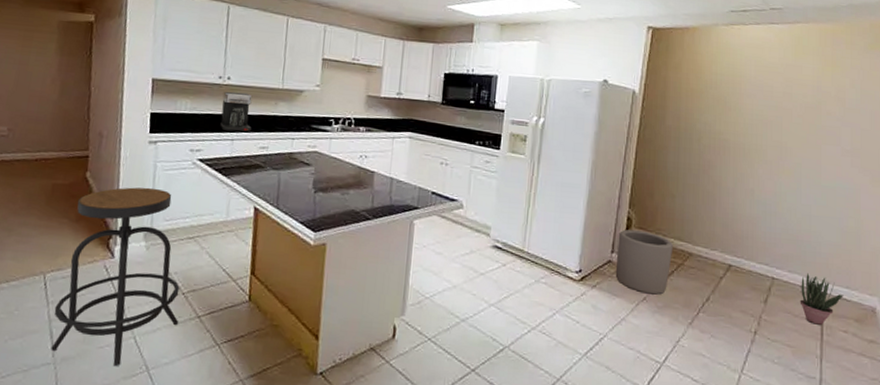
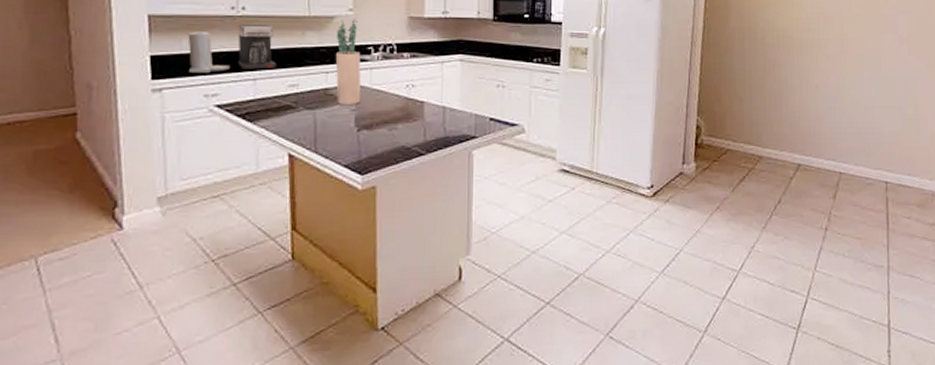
bar stool: present [51,187,180,367] -> none [53,143,211,353]
paper towel: none [180,95,213,132] -> present [188,31,230,74]
vase: none [299,93,323,170] -> present [335,18,362,106]
trash can: present [615,229,674,295] -> none [687,138,744,203]
potted plant: present [800,273,844,325] -> none [866,164,906,214]

